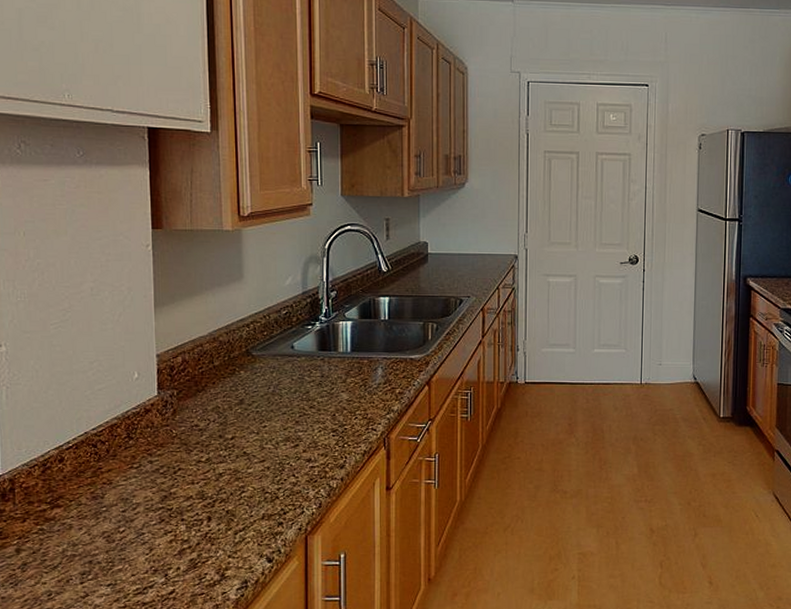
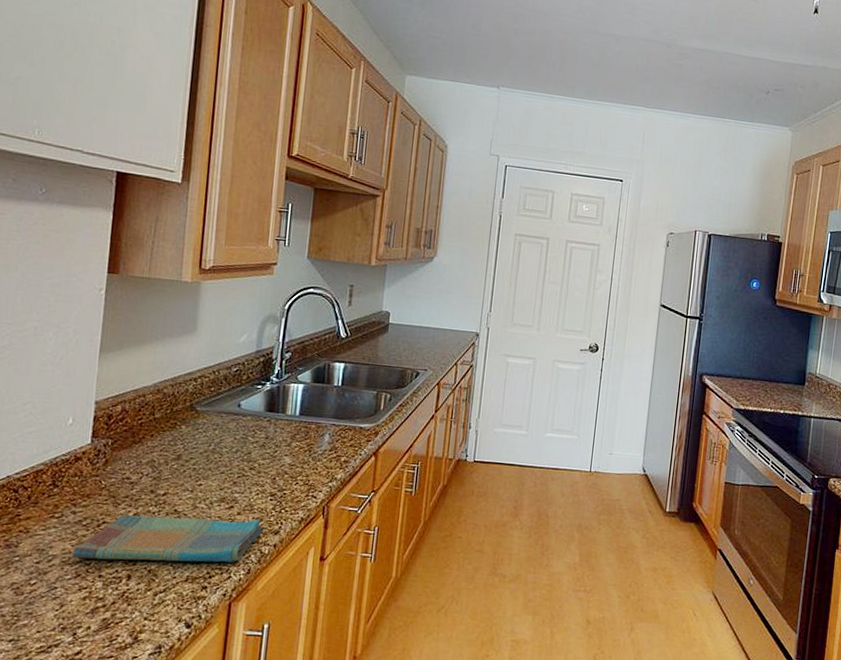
dish towel: none [154,455,329,505] -> present [72,515,263,563]

